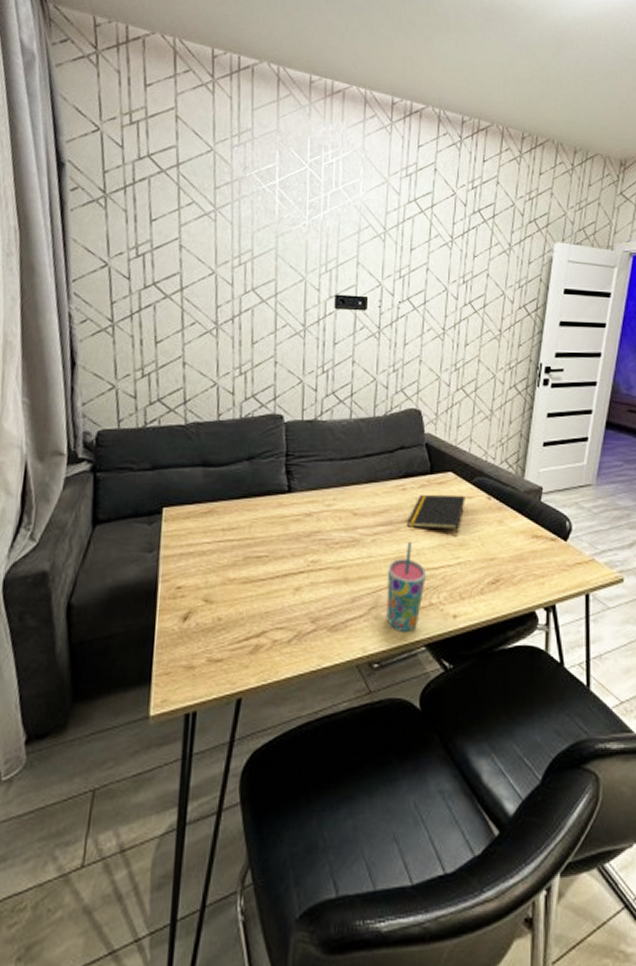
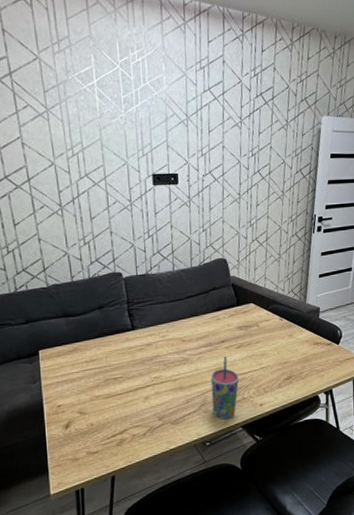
notepad: present [407,494,466,530] -> none [222,319,264,346]

